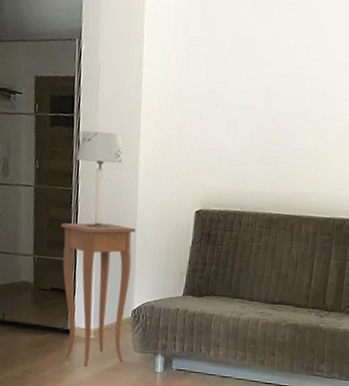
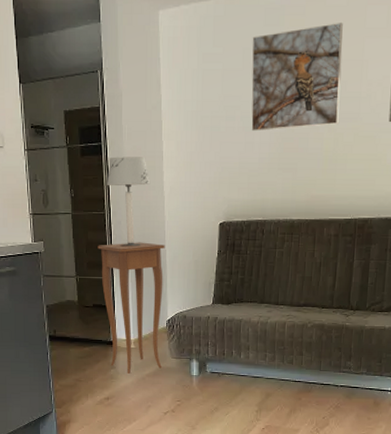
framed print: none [234,23,330,123] -> present [251,22,343,132]

